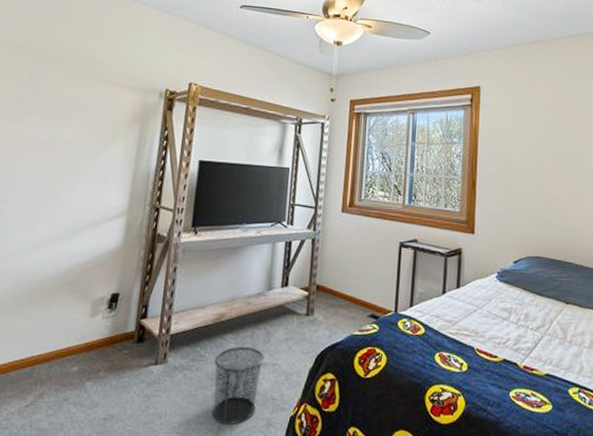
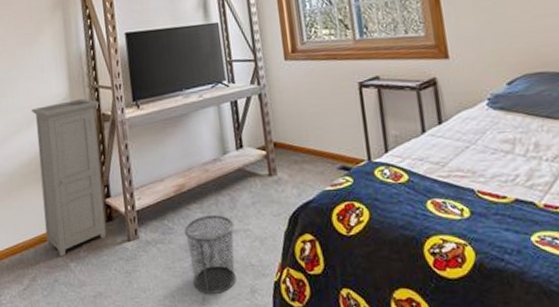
cabinet: none [65,215,157,375] -> present [31,98,107,257]

